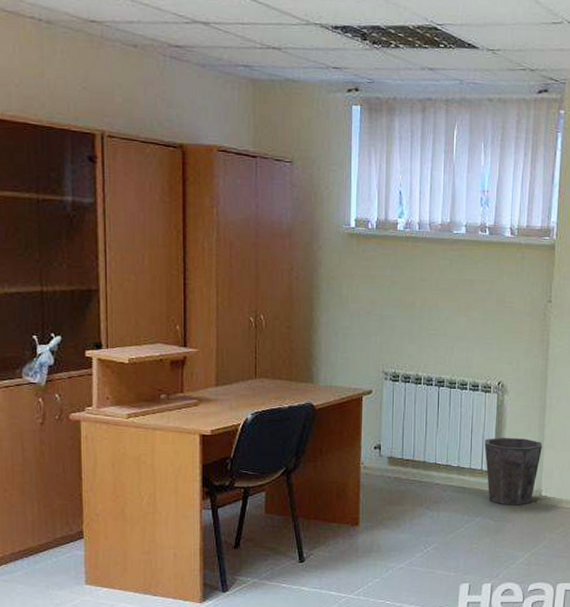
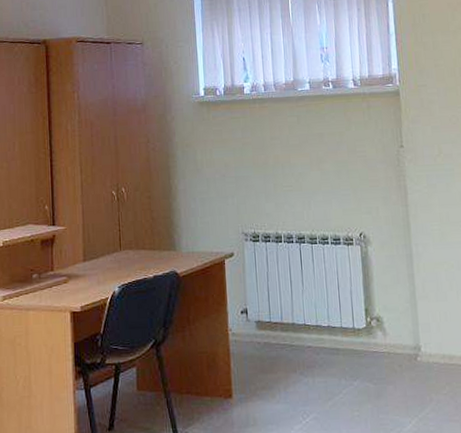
waste bin: present [484,437,542,506] -> none [353,290,415,365]

